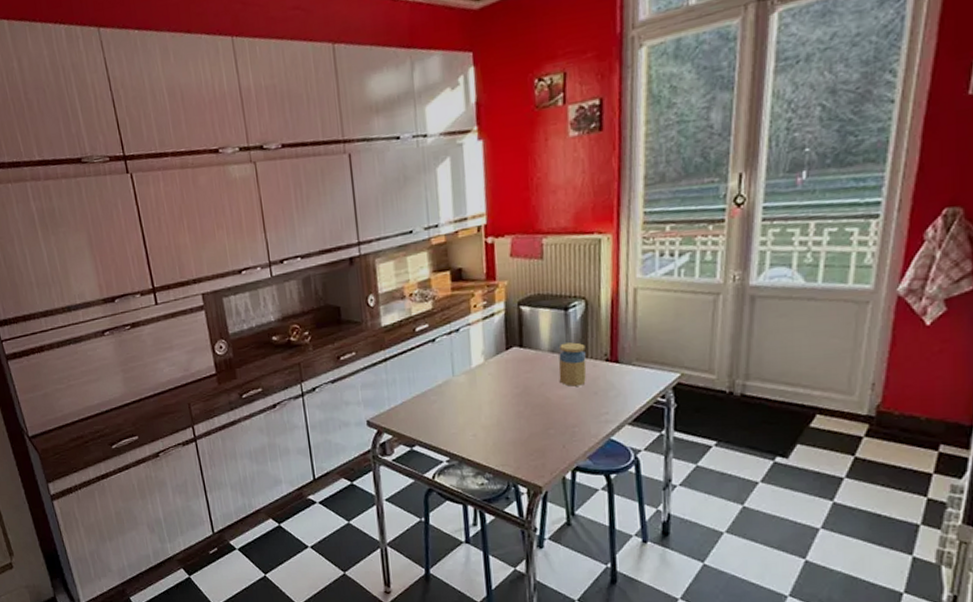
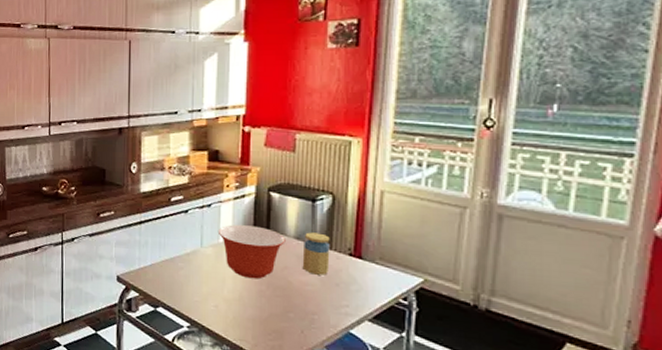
mixing bowl: none [468,345,540,401] -> present [217,224,286,279]

